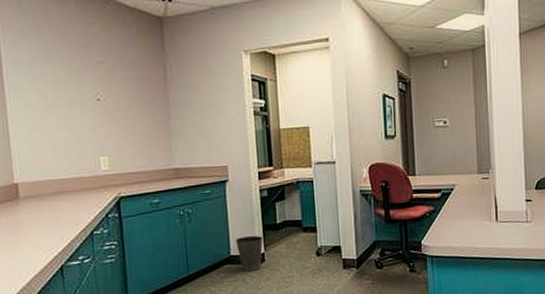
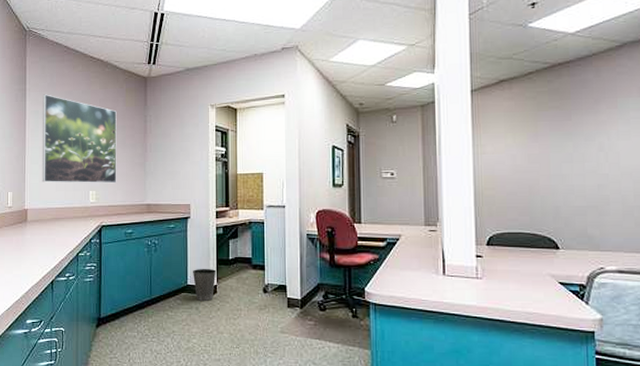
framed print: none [22,38,135,150] -> present [42,94,117,184]

